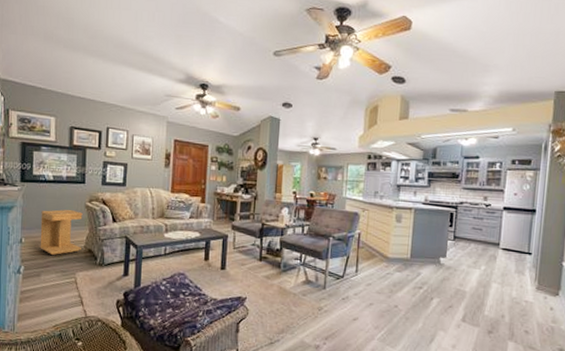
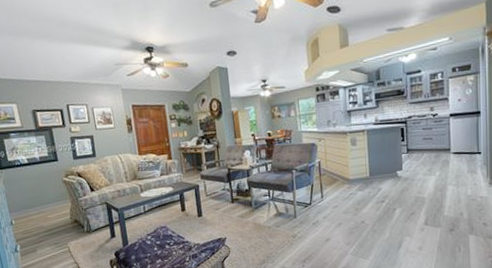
side table: present [40,209,83,255] -> none [23,186,68,231]

